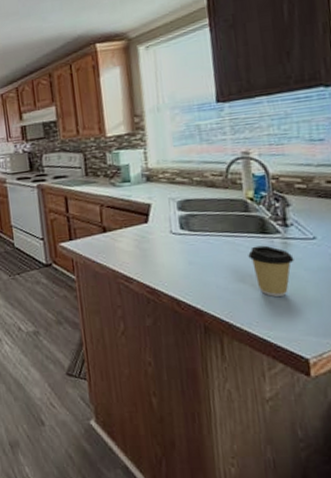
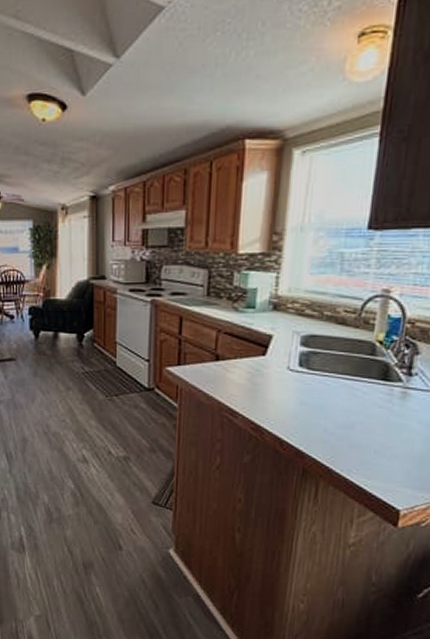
coffee cup: present [248,245,294,297] -> none [363,392,410,448]

